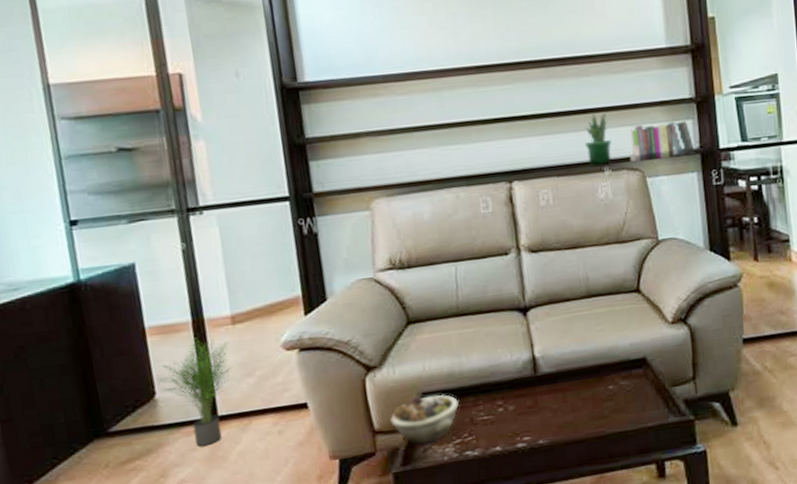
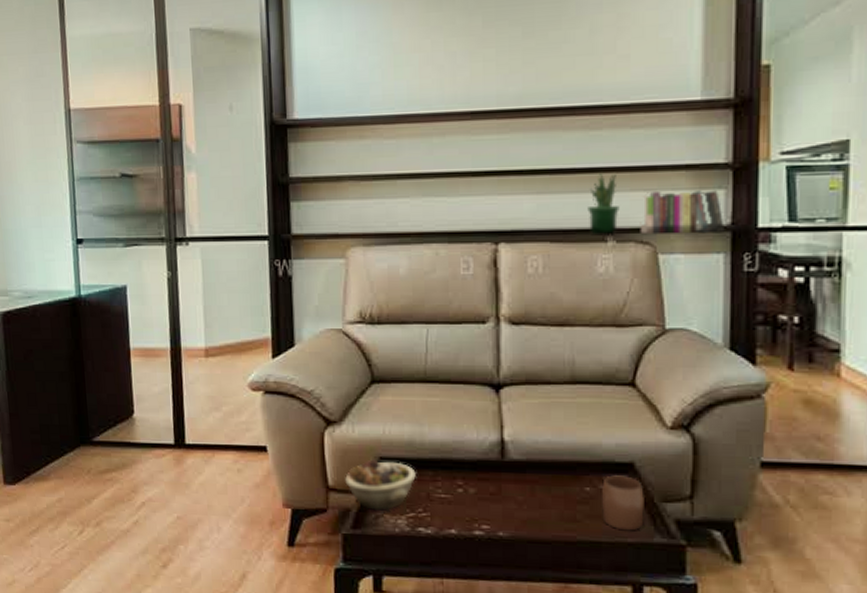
potted plant: present [155,337,233,447] -> none [135,365,202,471]
mug: none [622,370,659,418] -> present [601,475,644,531]

